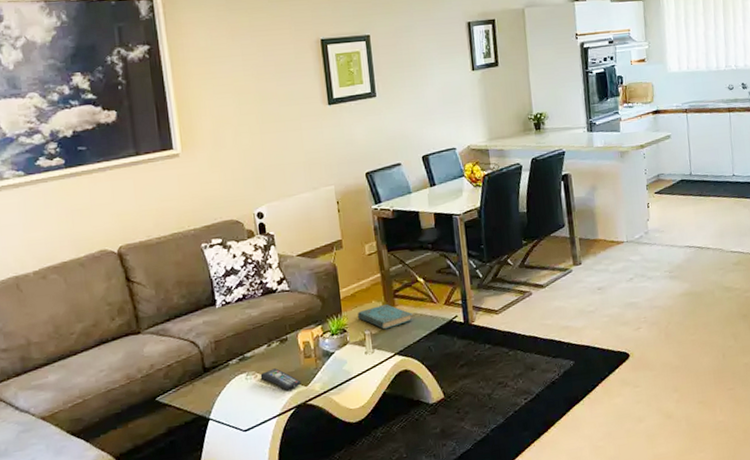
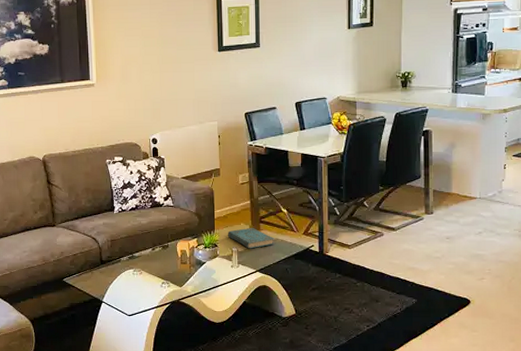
remote control: present [260,368,301,390] -> none [144,269,177,288]

